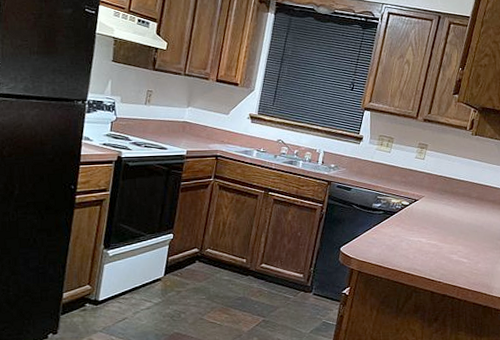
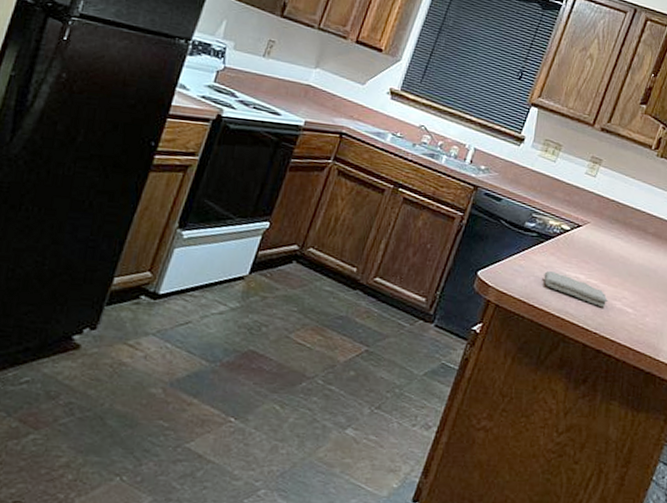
washcloth: none [393,238,447,262] -> present [544,270,609,308]

